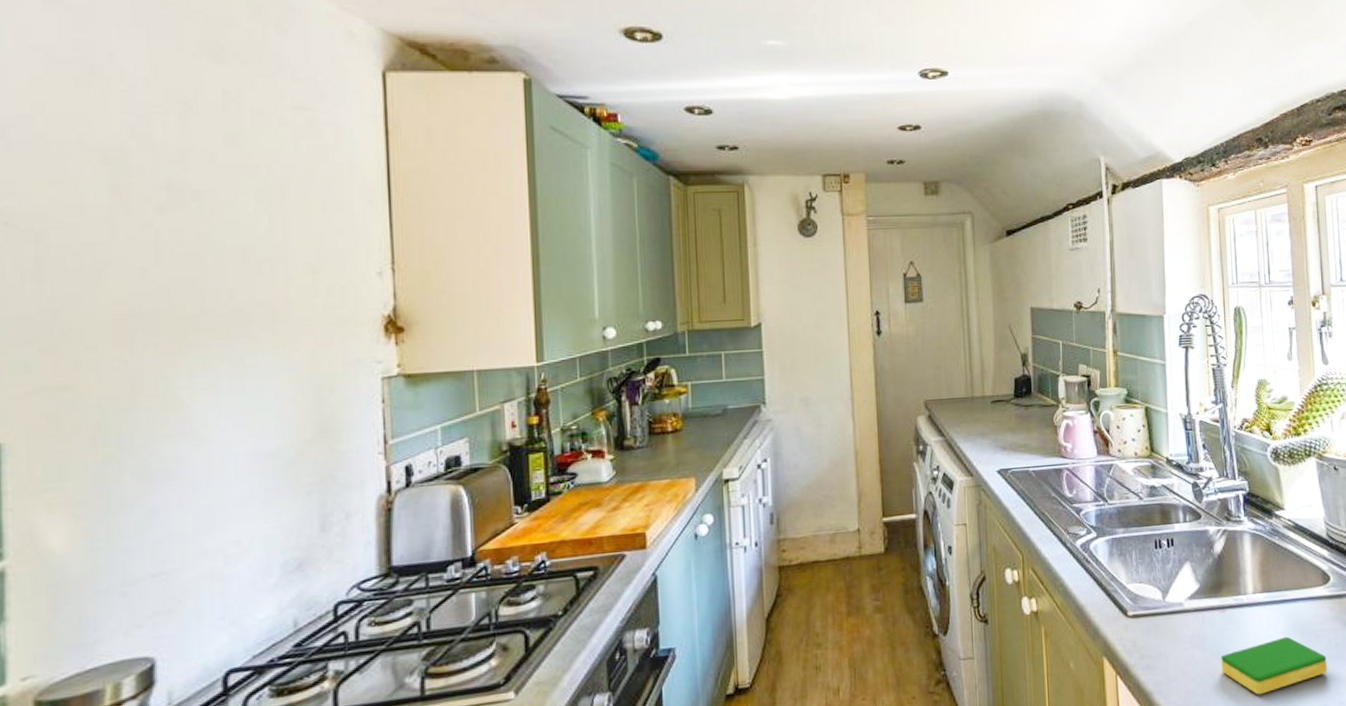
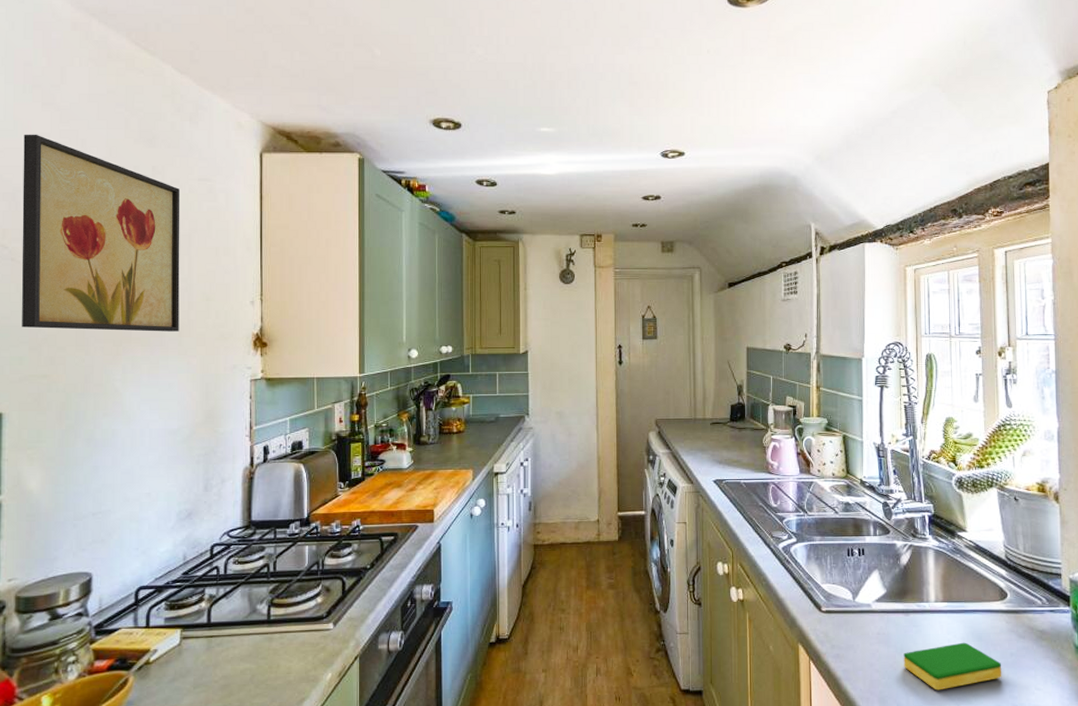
wall art: none [15,44,273,321] -> present [21,134,180,332]

